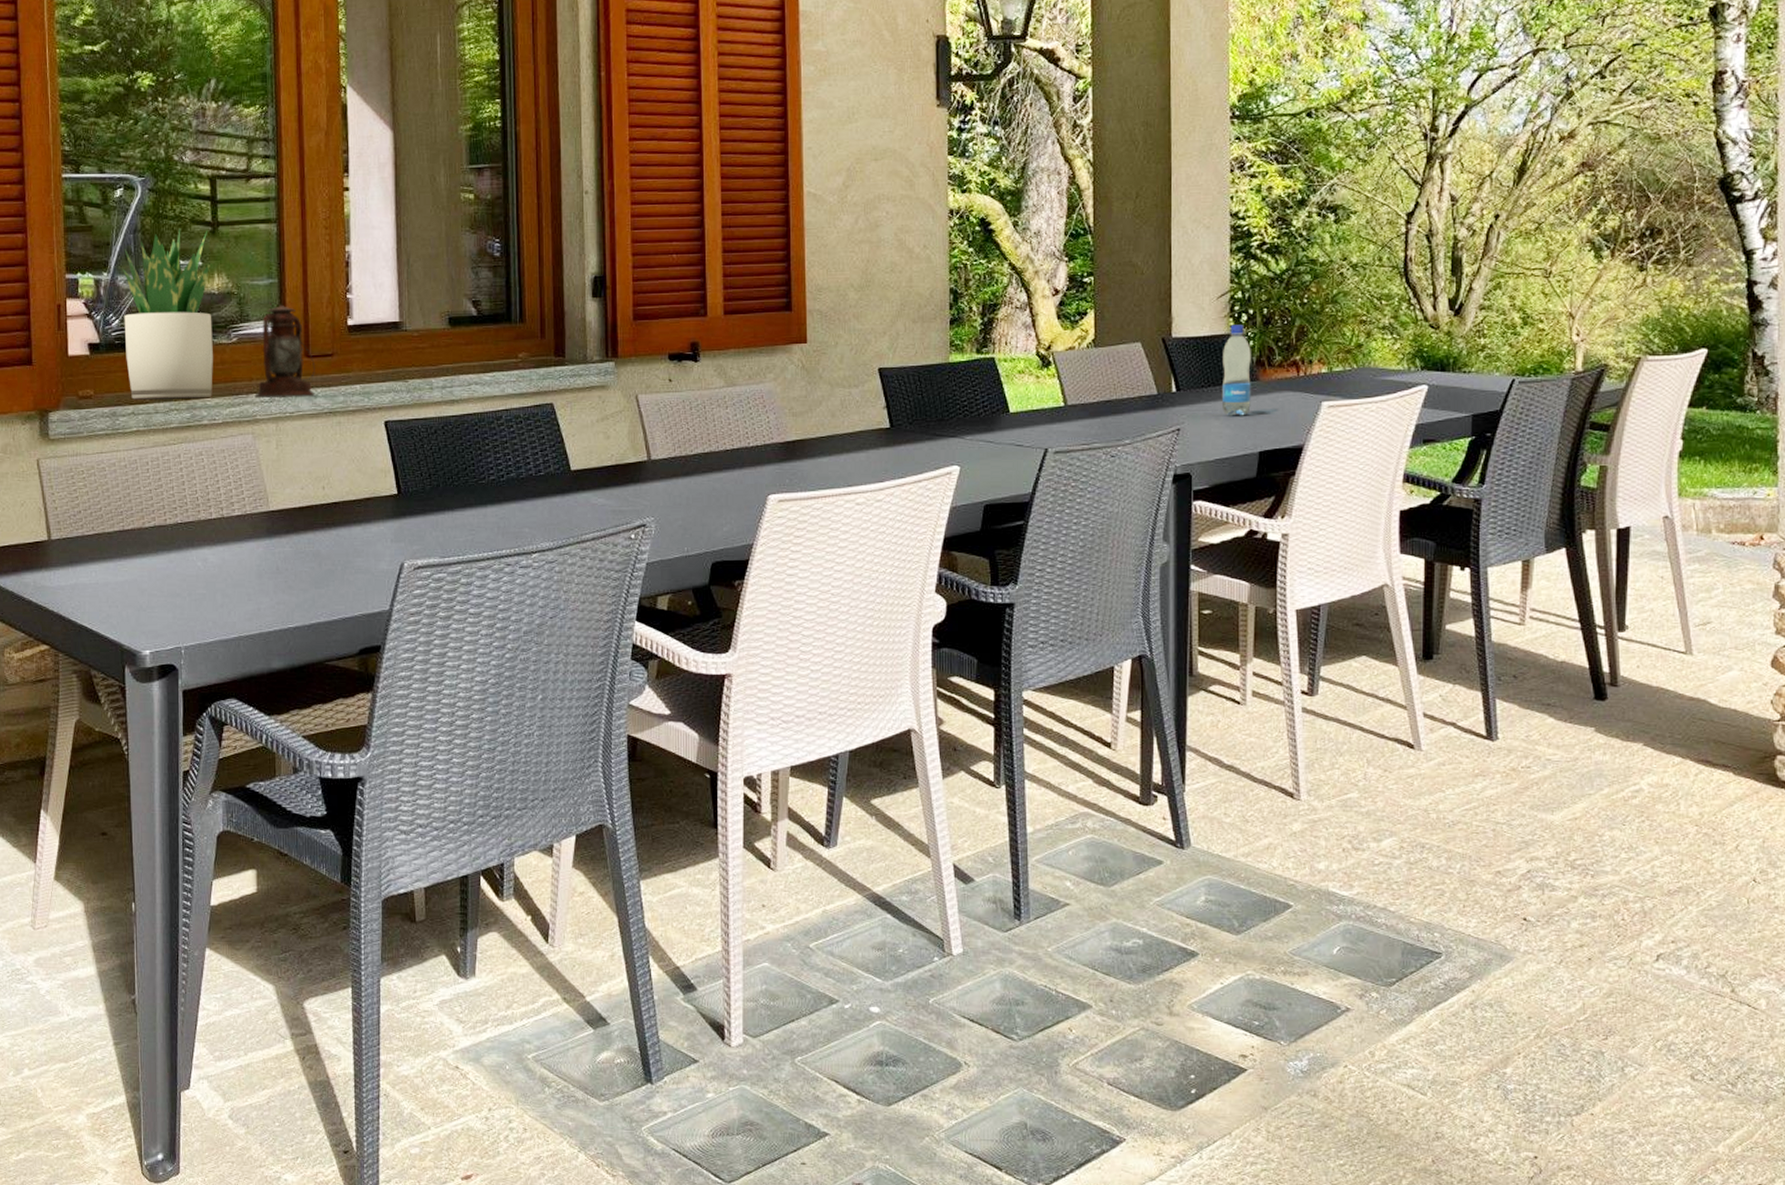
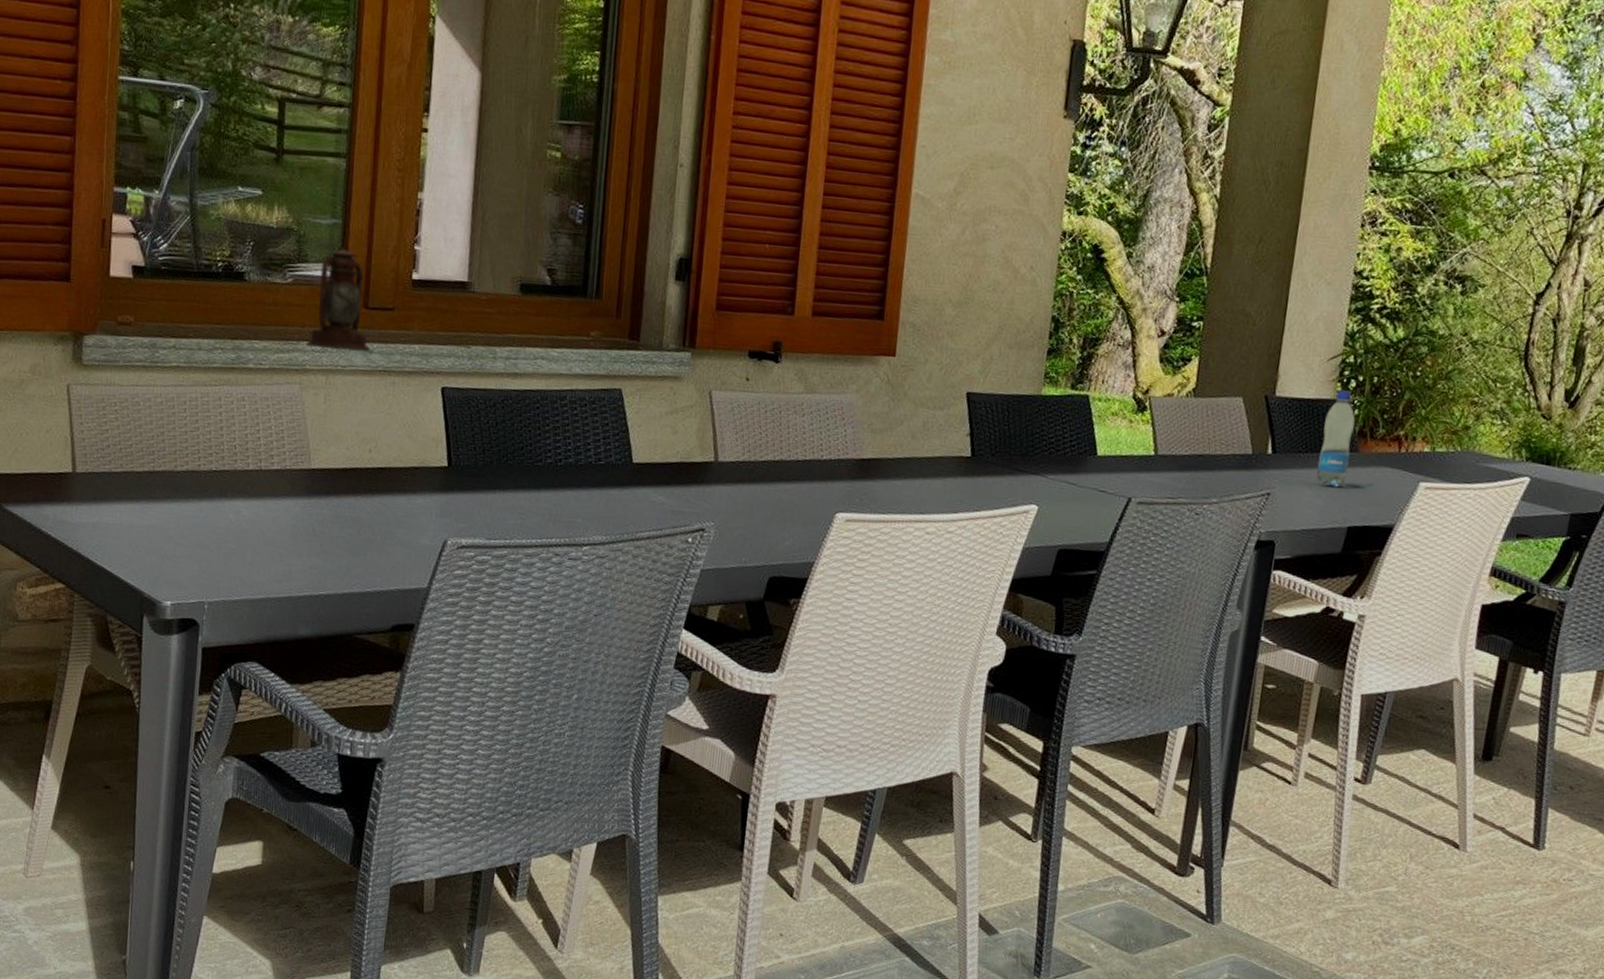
planter: present [122,228,213,401] -> none [171,151,272,341]

